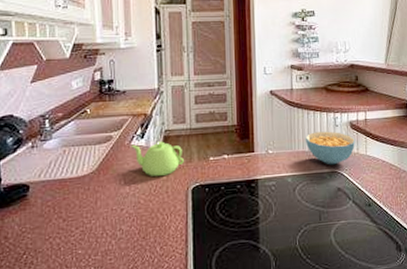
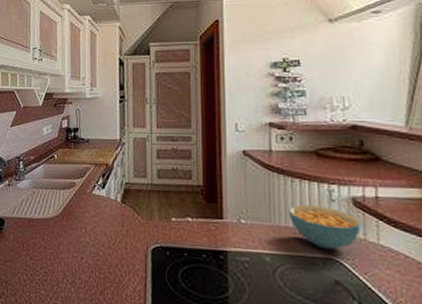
teapot: present [131,141,184,177] -> none [92,193,144,231]

